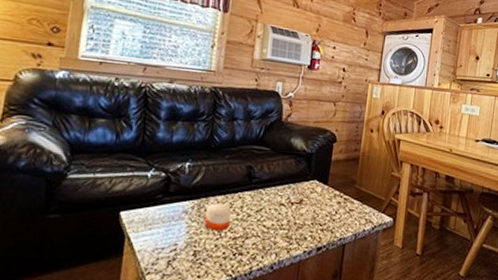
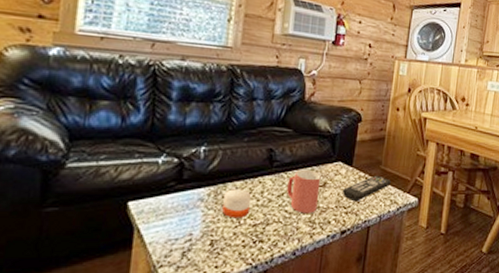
mug: none [265,186,298,229] -> present [287,169,321,214]
remote control: none [317,194,366,220] -> present [342,175,391,202]

